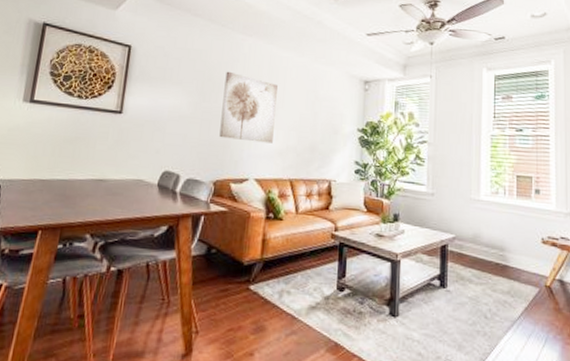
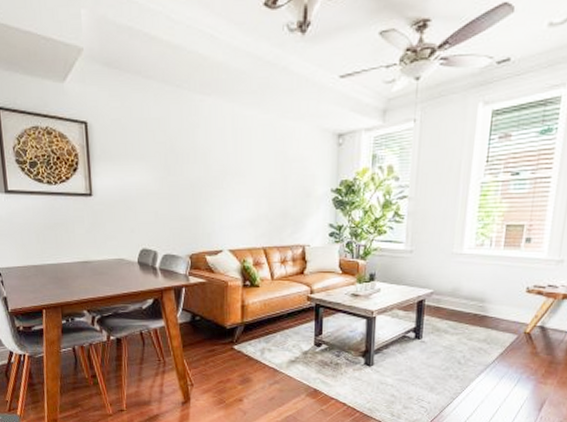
wall art: present [219,71,278,143] -> none [188,139,243,213]

